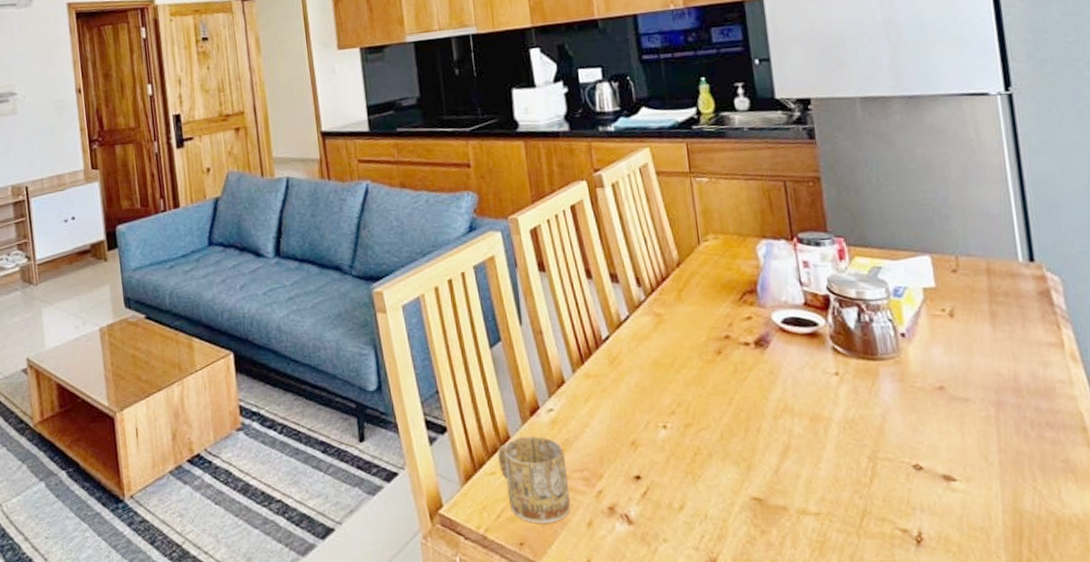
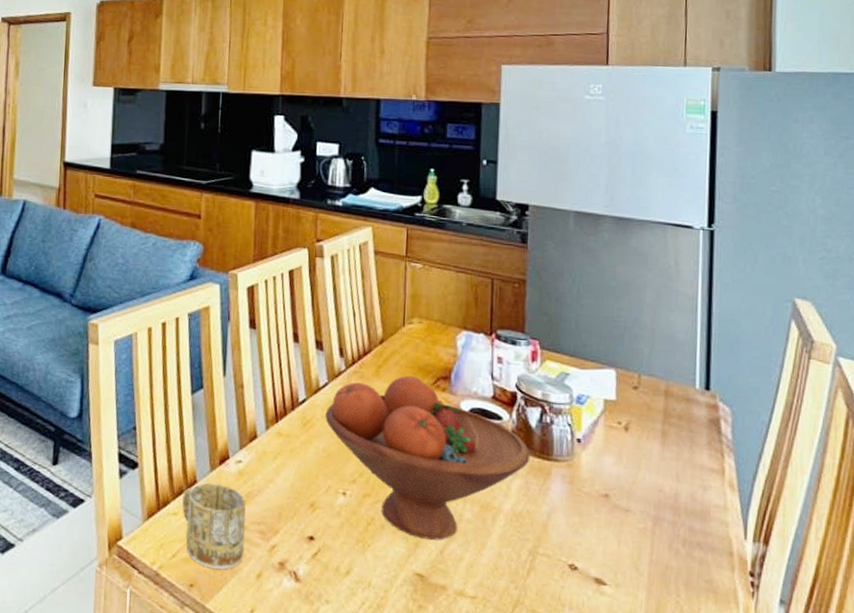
fruit bowl: none [632,295,855,461] -> present [325,376,531,540]

